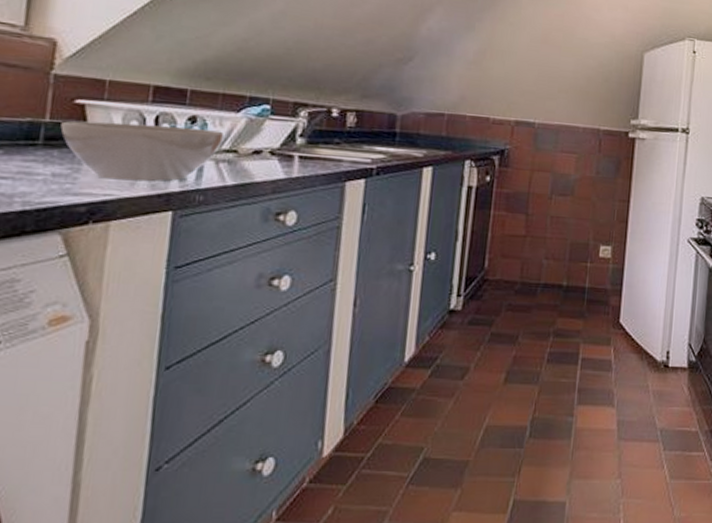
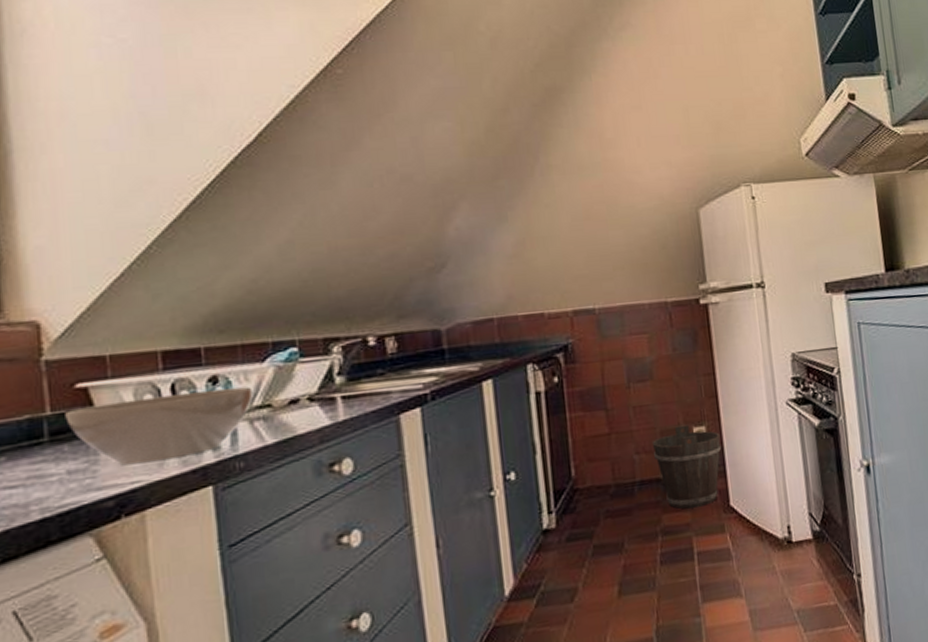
bucket: none [561,241,623,318] -> present [651,424,722,509]

